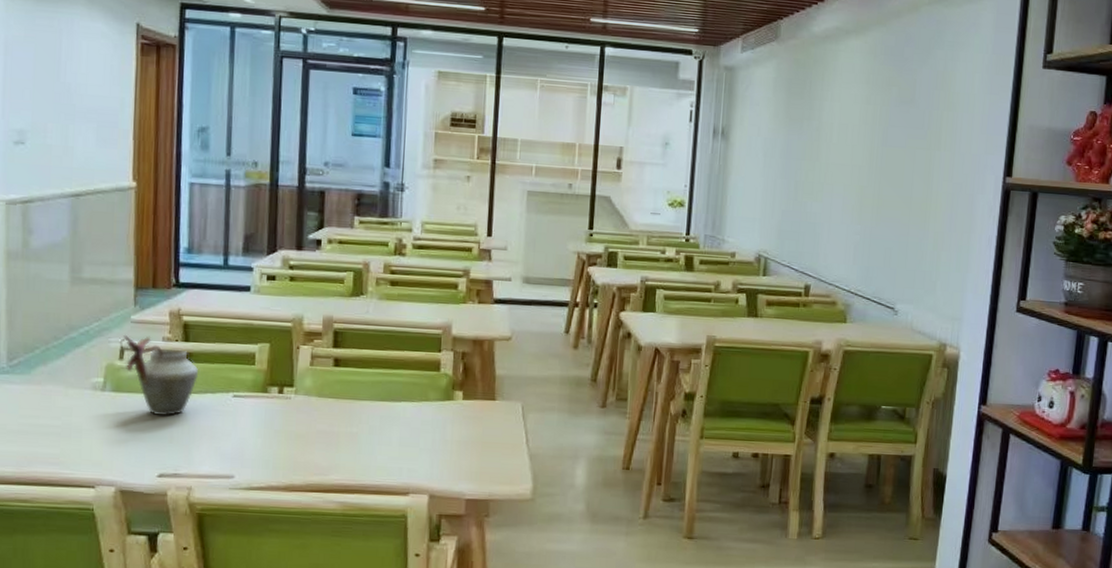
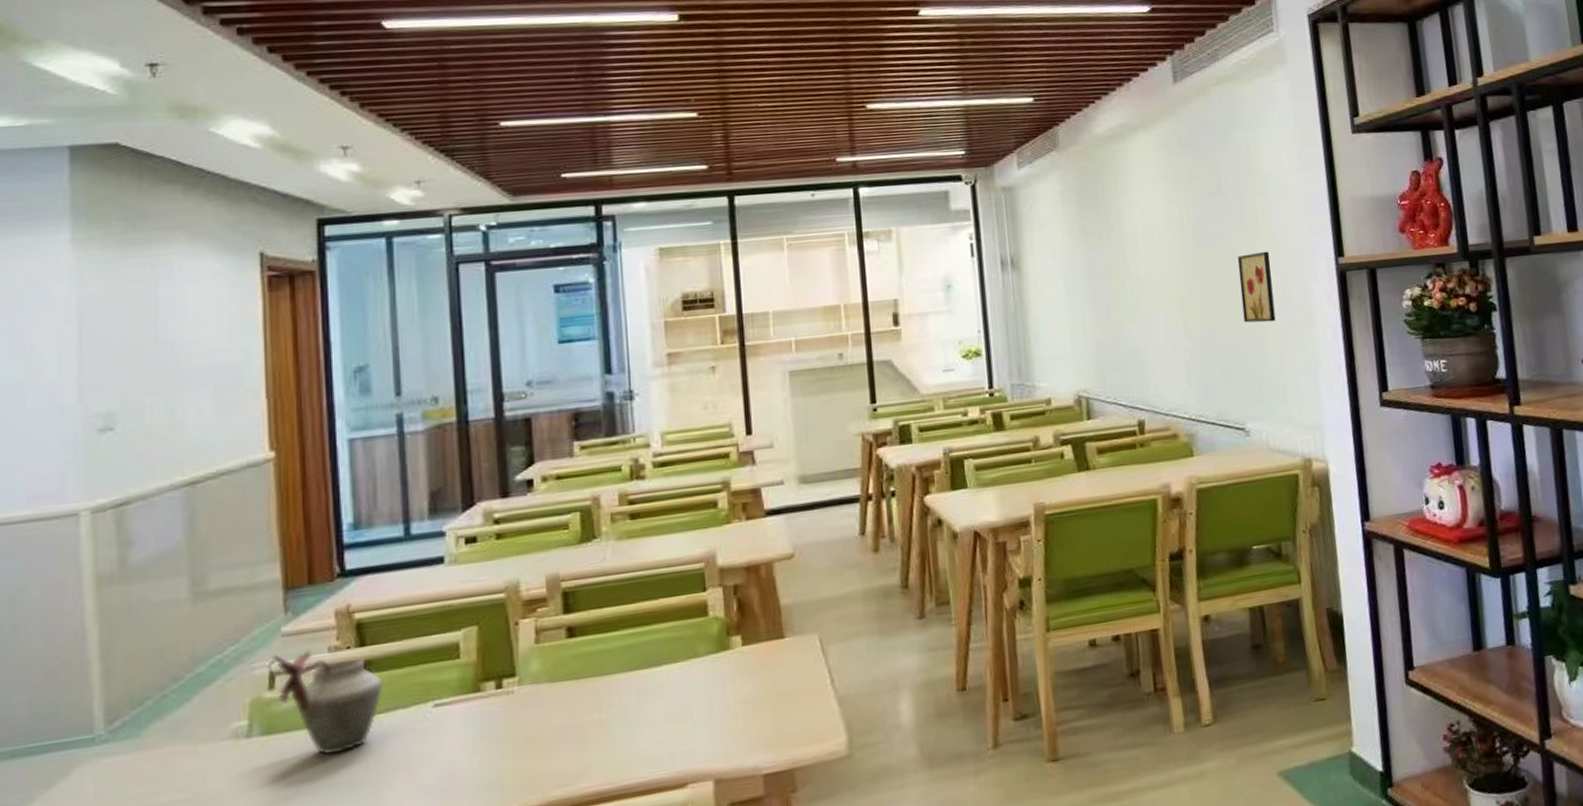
wall art: none [912,160,946,223] -> present [1237,251,1276,323]

